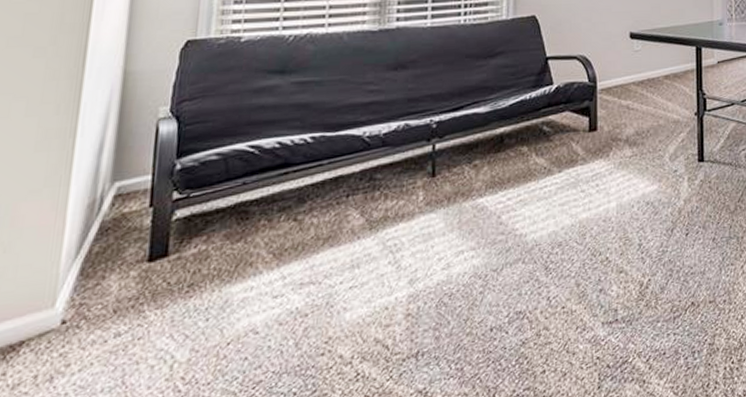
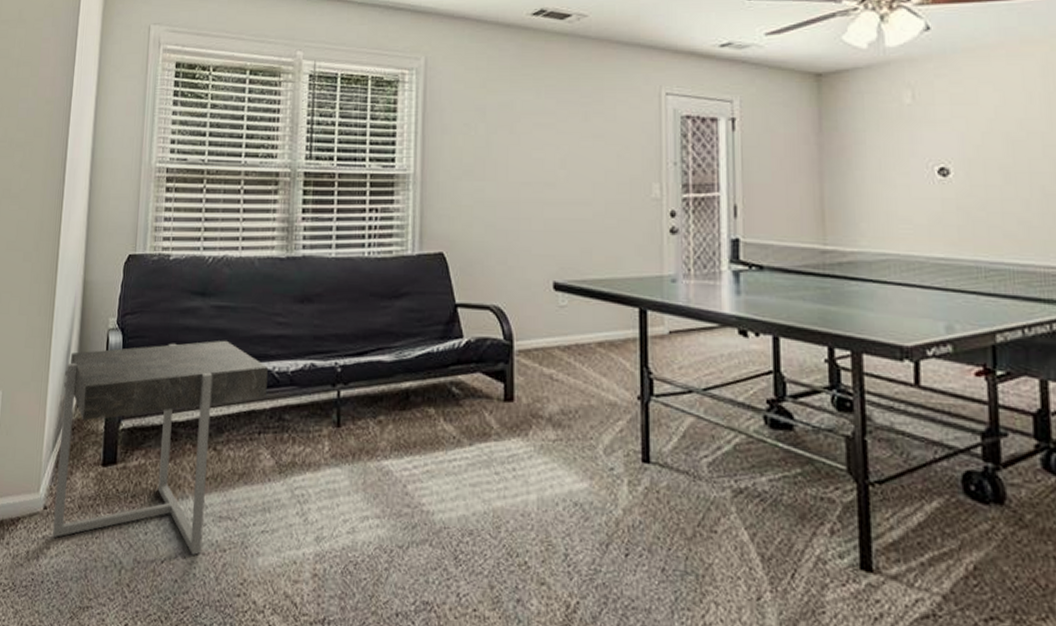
side table: none [74,113,358,352] -> present [52,340,268,555]

